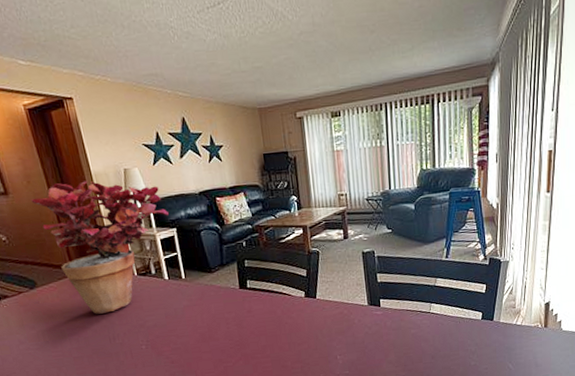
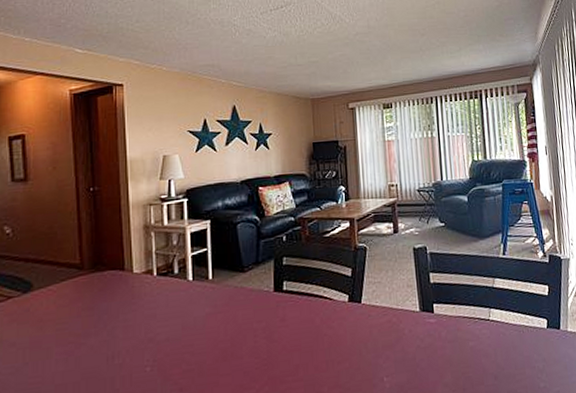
potted plant: present [31,181,169,314] -> none [52,167,204,325]

